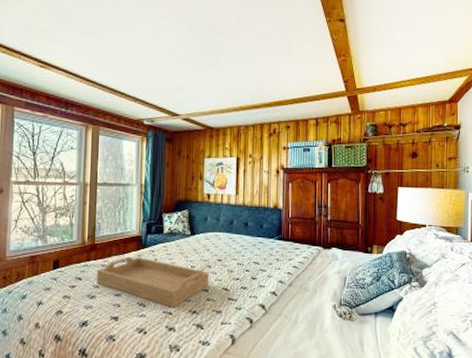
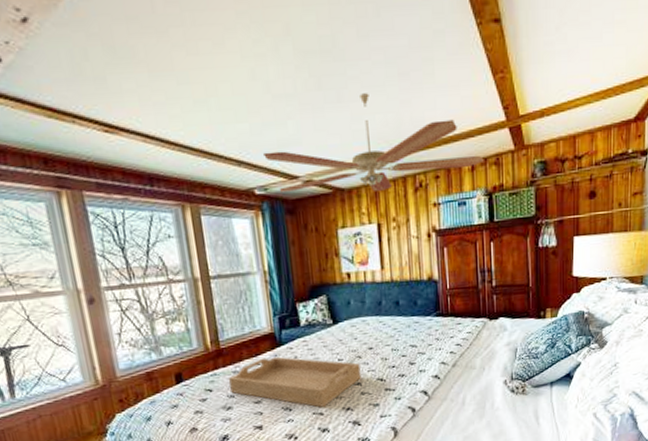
ceiling fan: none [155,60,326,133] -> present [263,93,484,192]

